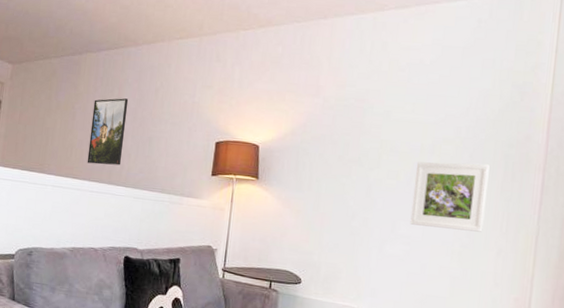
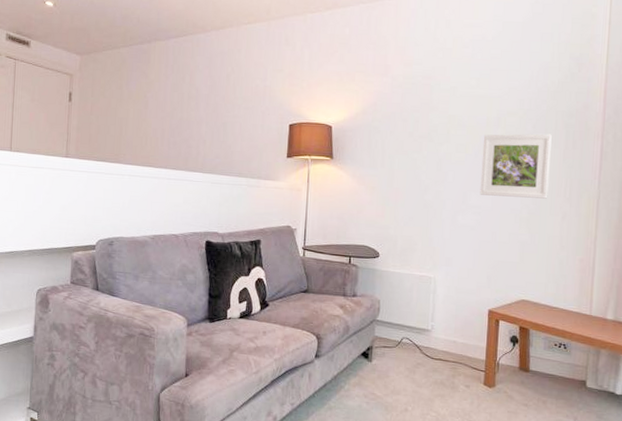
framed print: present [87,98,129,166] -> none [162,85,201,152]

